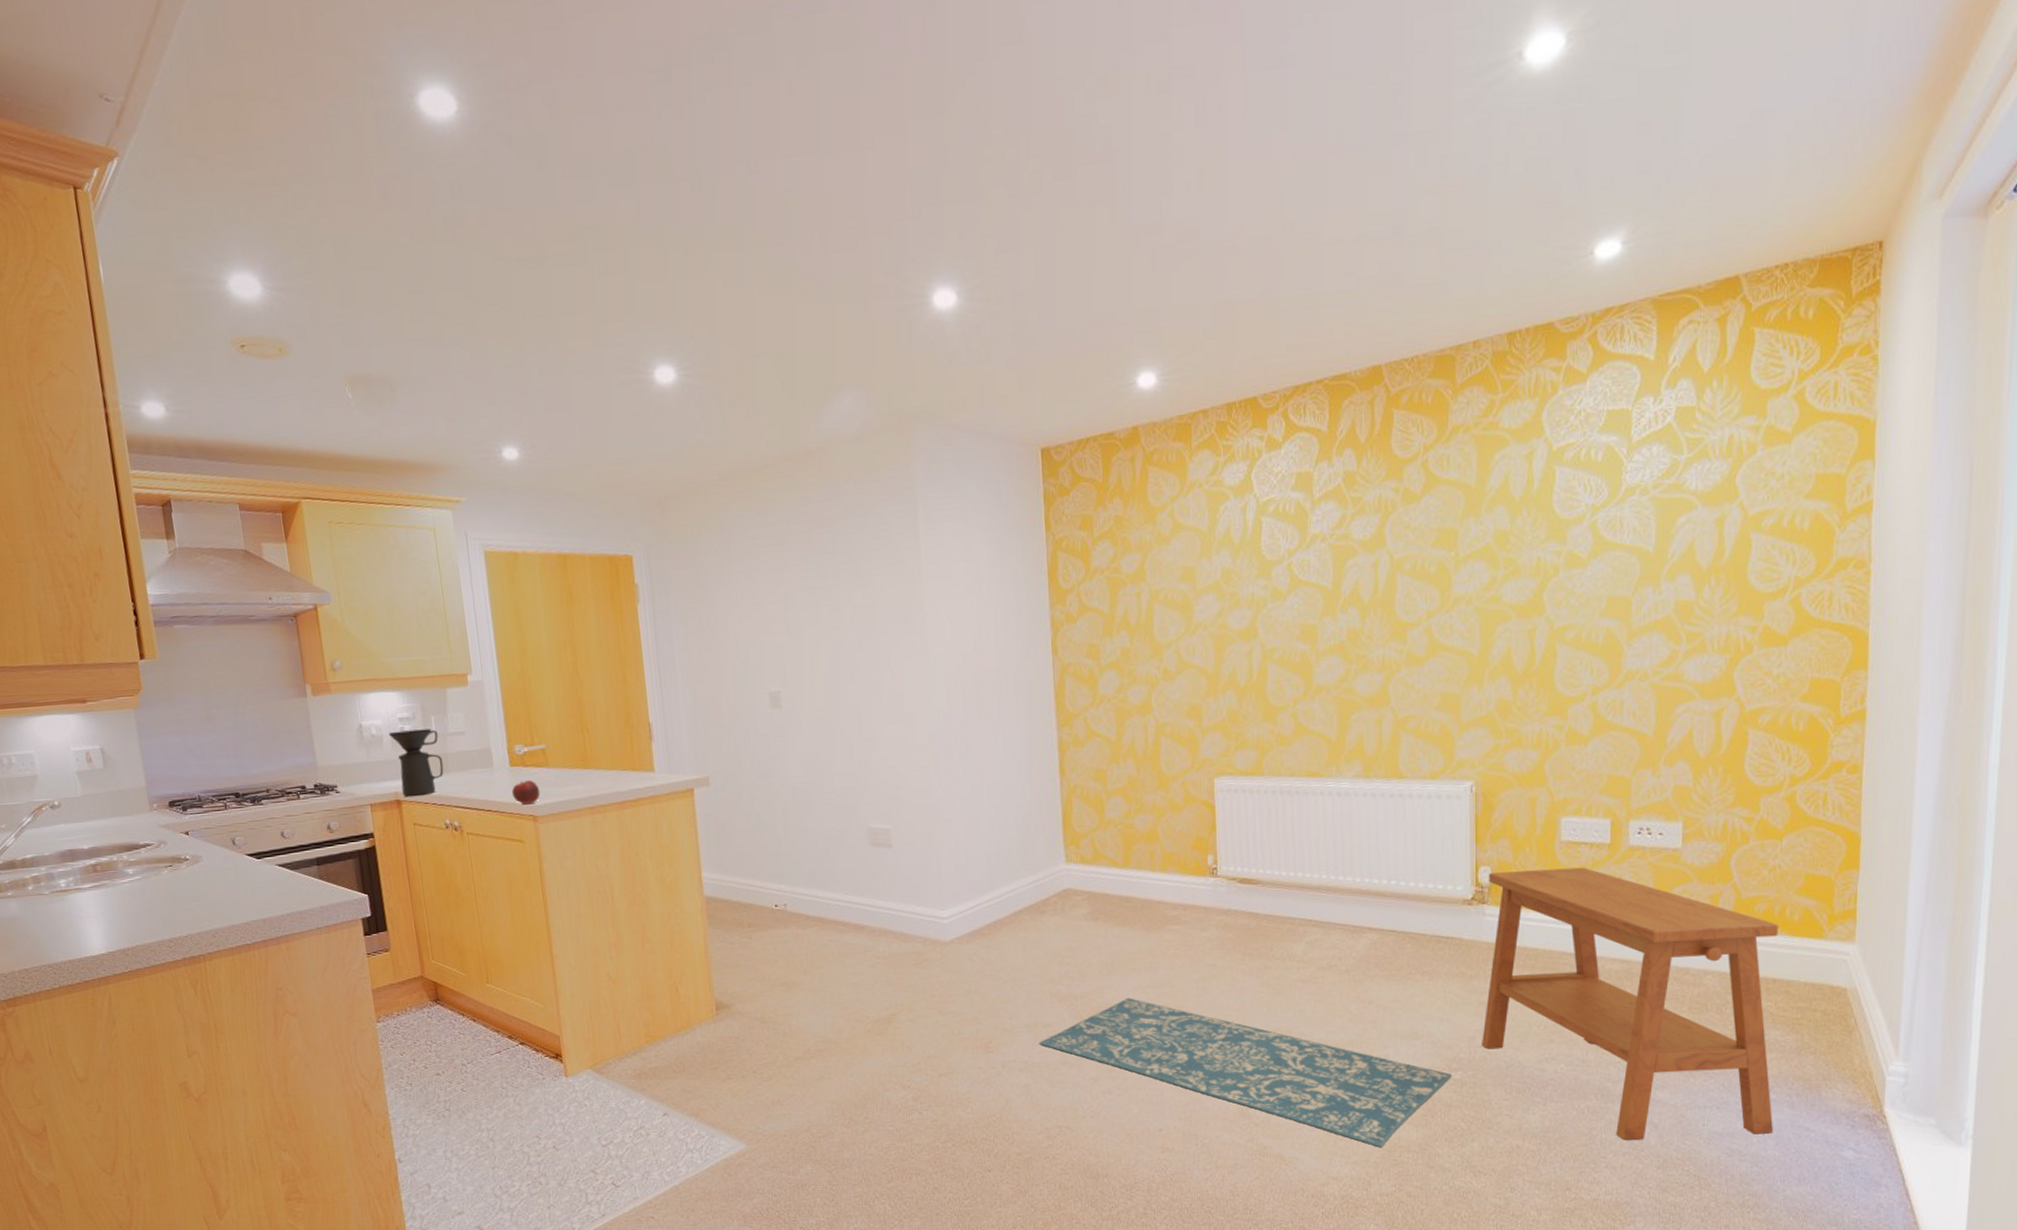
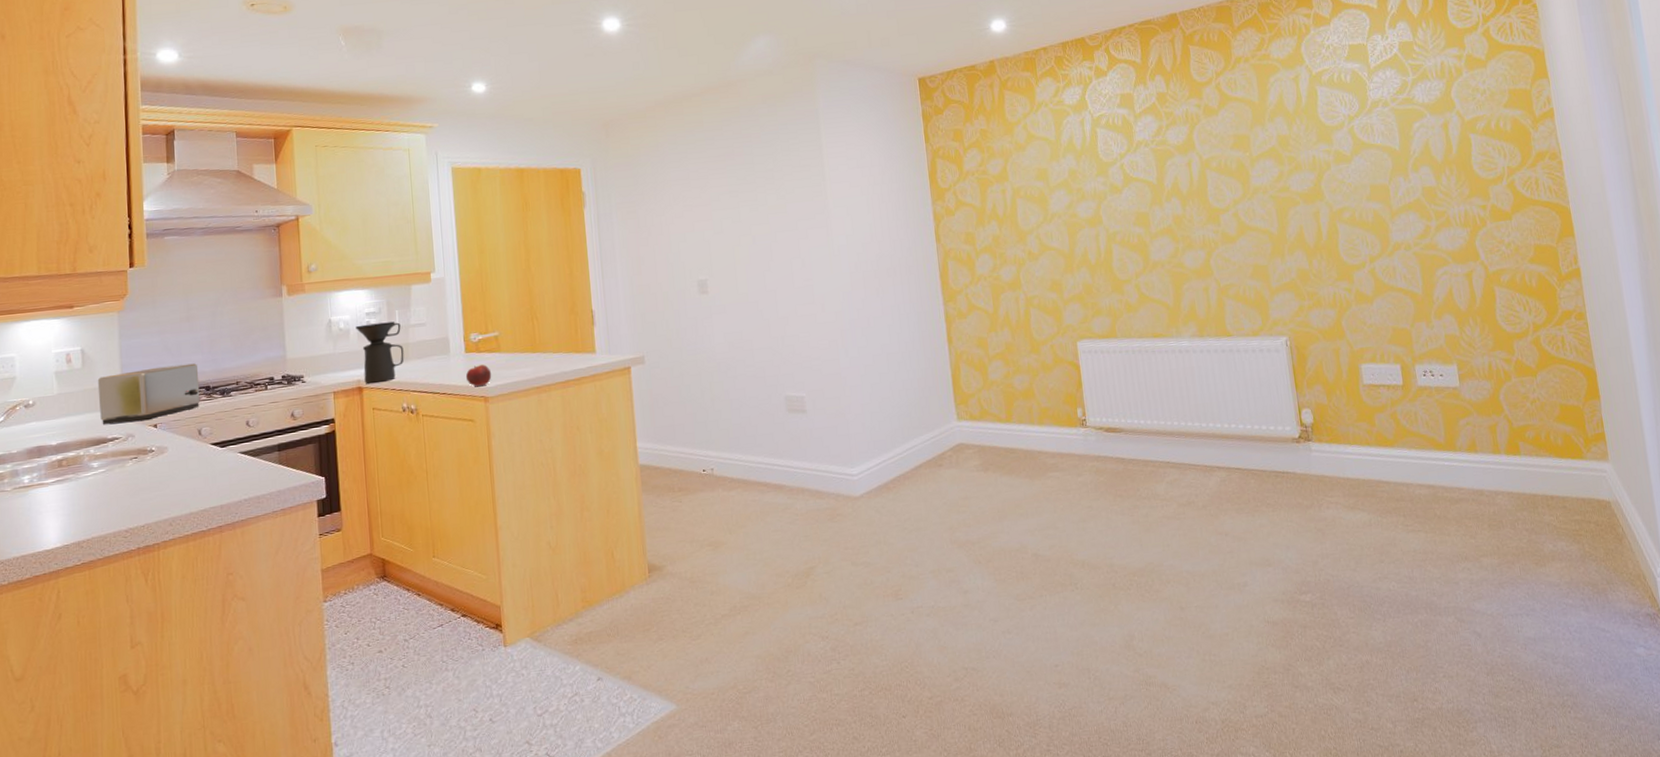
toaster: none [121,767,231,831] -> present [97,363,201,425]
rug: present [1039,997,1453,1147] -> none [943,540,1304,670]
side table: present [1482,867,1779,1140] -> none [1309,406,1577,650]

